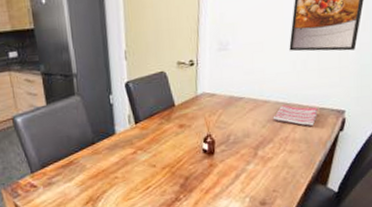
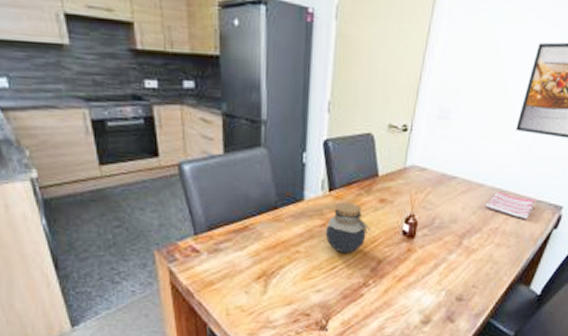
jar: none [136,131,175,175] -> present [325,202,371,253]

